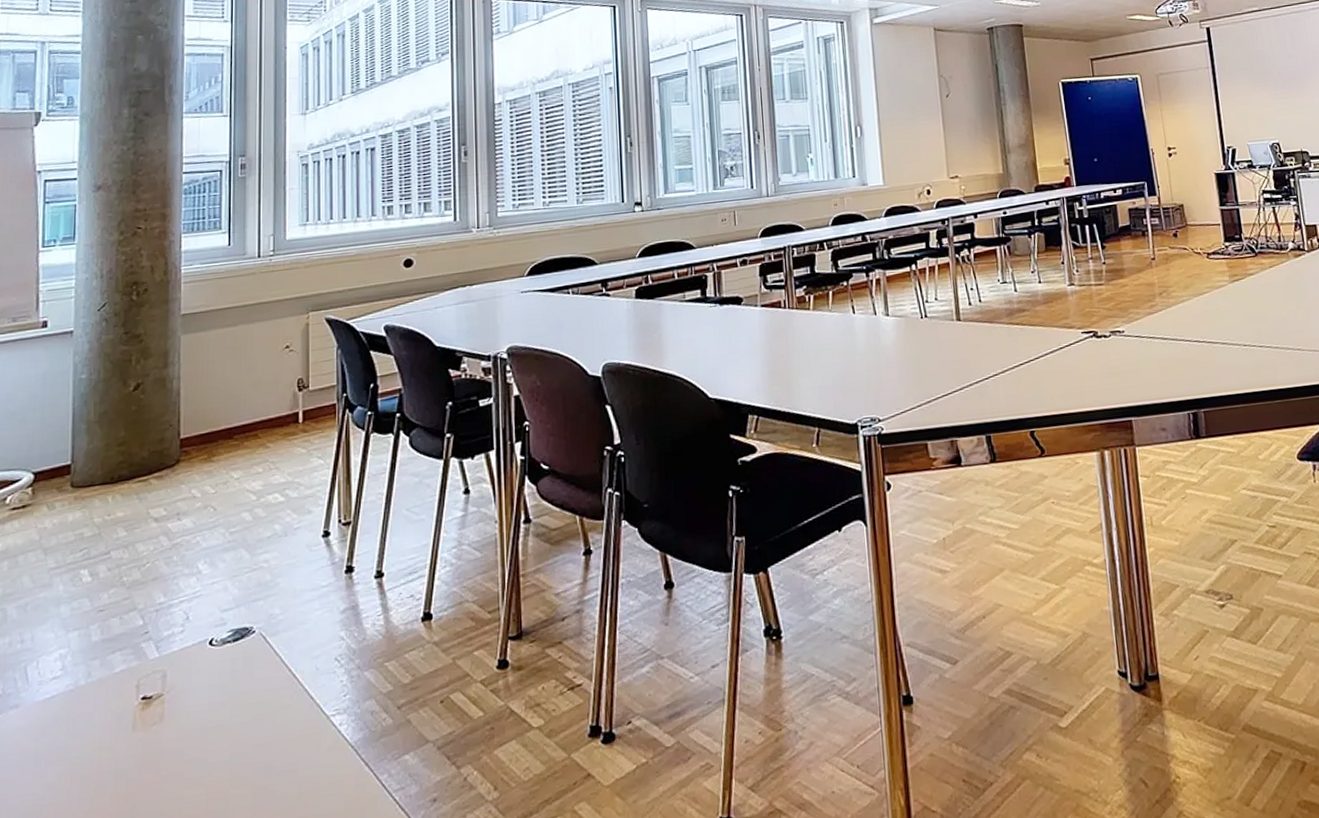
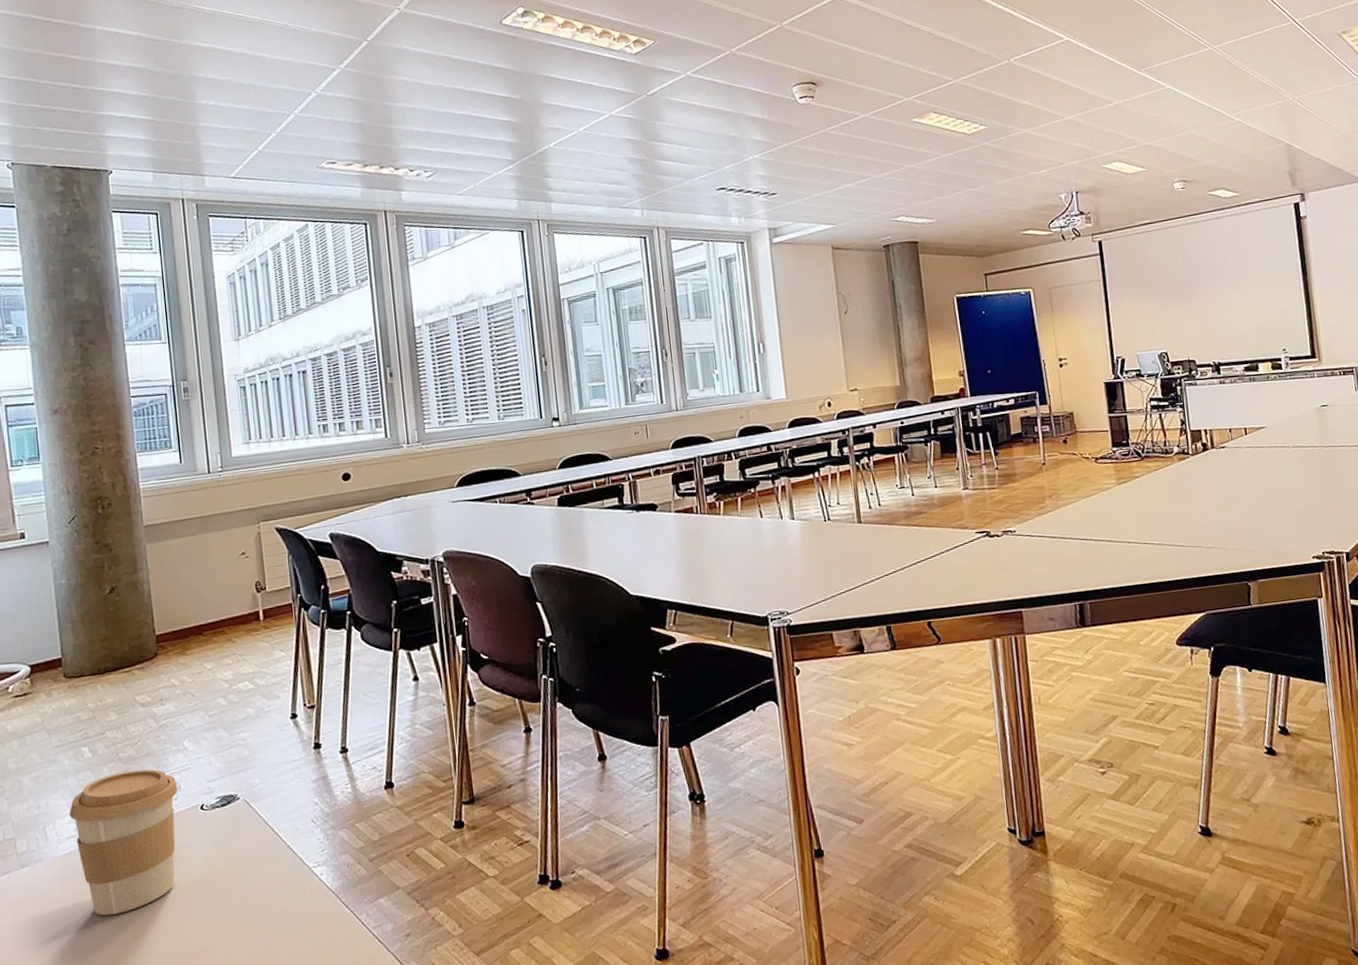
coffee cup: none [57,596,186,776] -> present [69,769,178,916]

